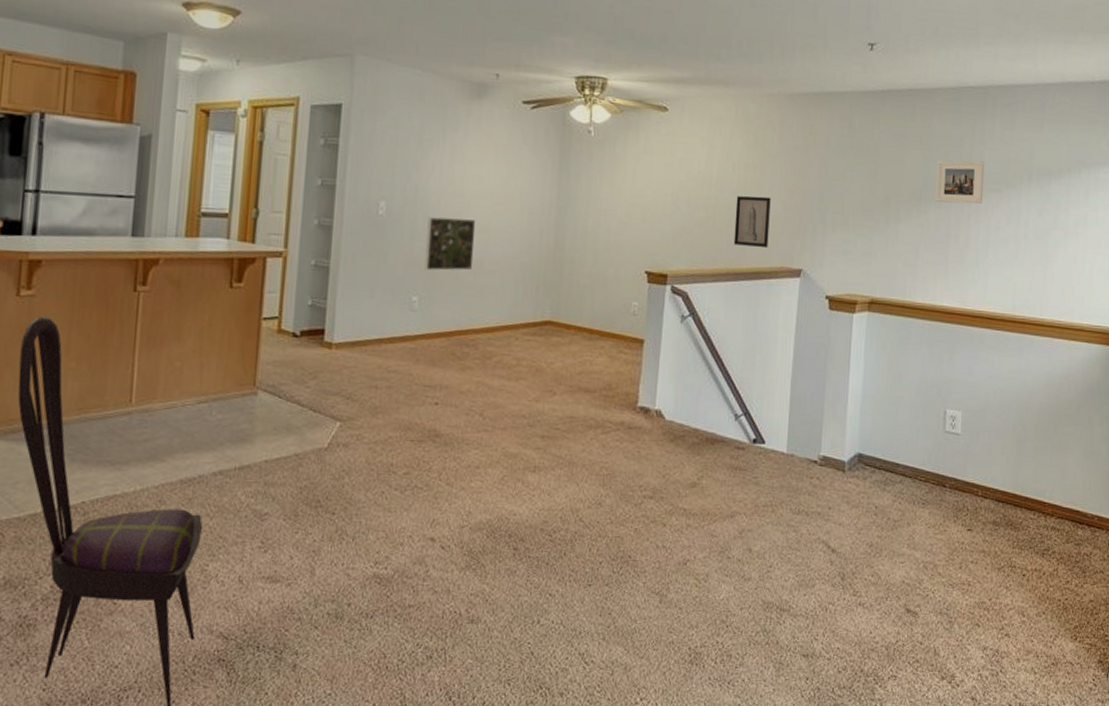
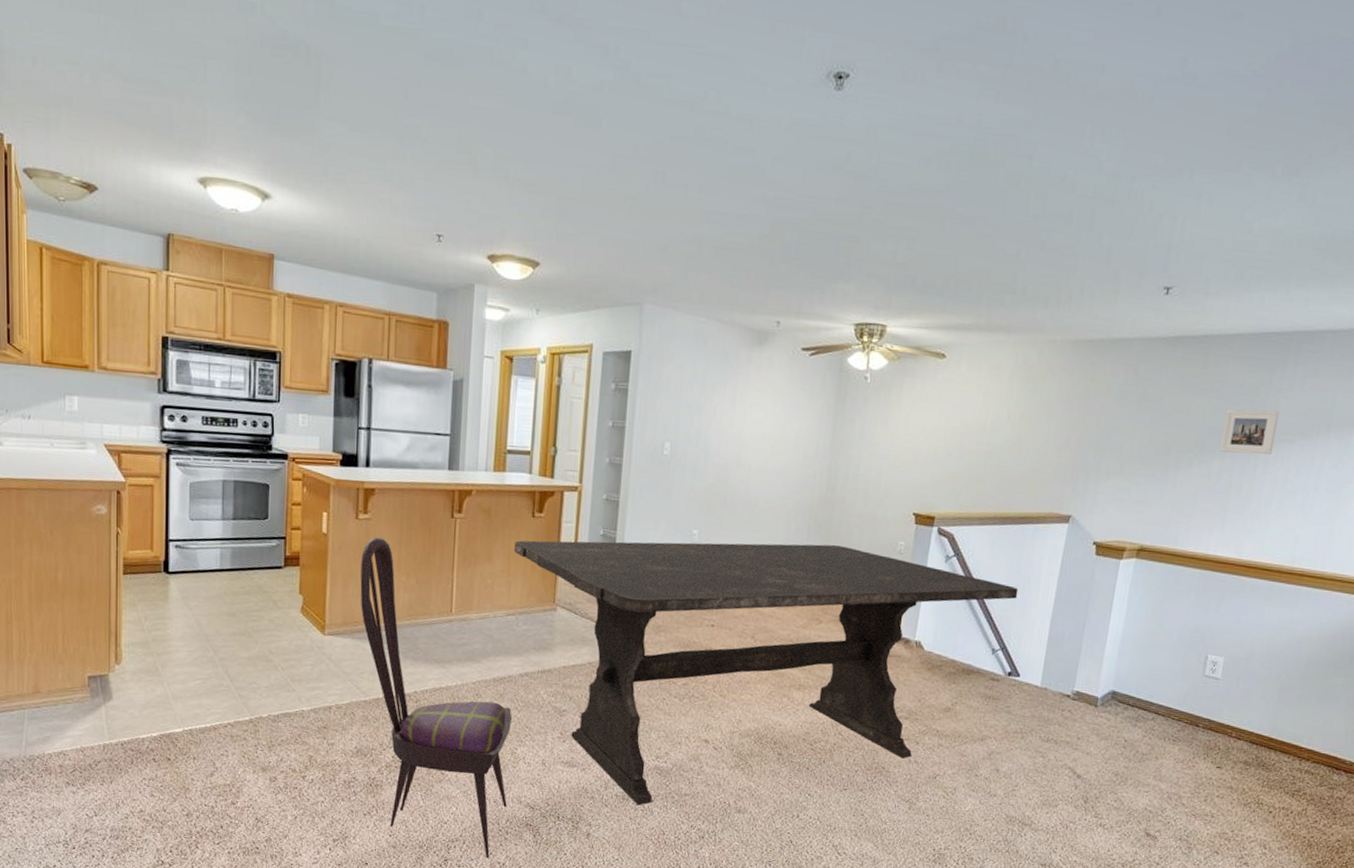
dining table: none [208,308,757,624] -> present [514,540,1019,806]
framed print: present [424,217,476,271] -> none [704,457,754,508]
wall art: present [733,196,771,249] -> none [1003,442,1045,494]

